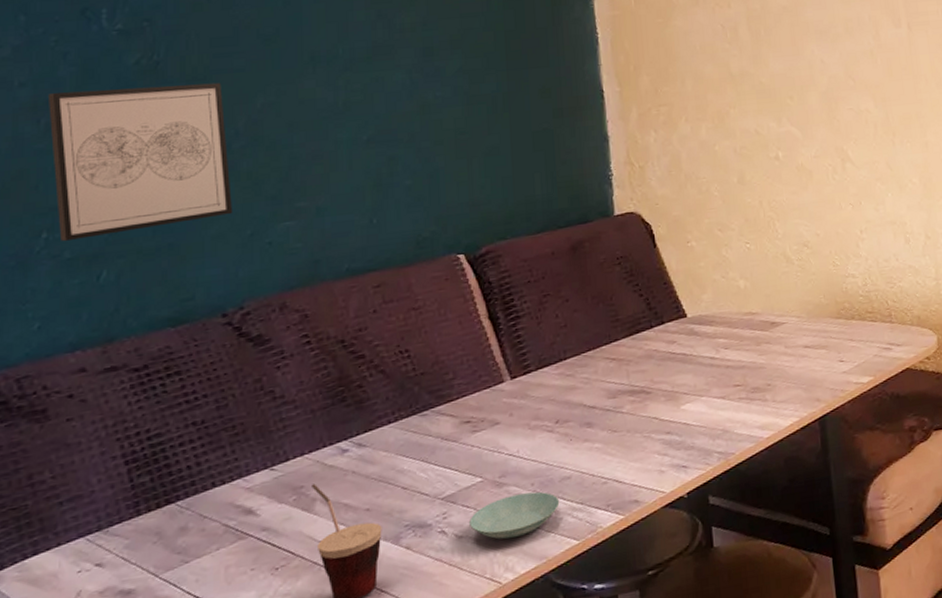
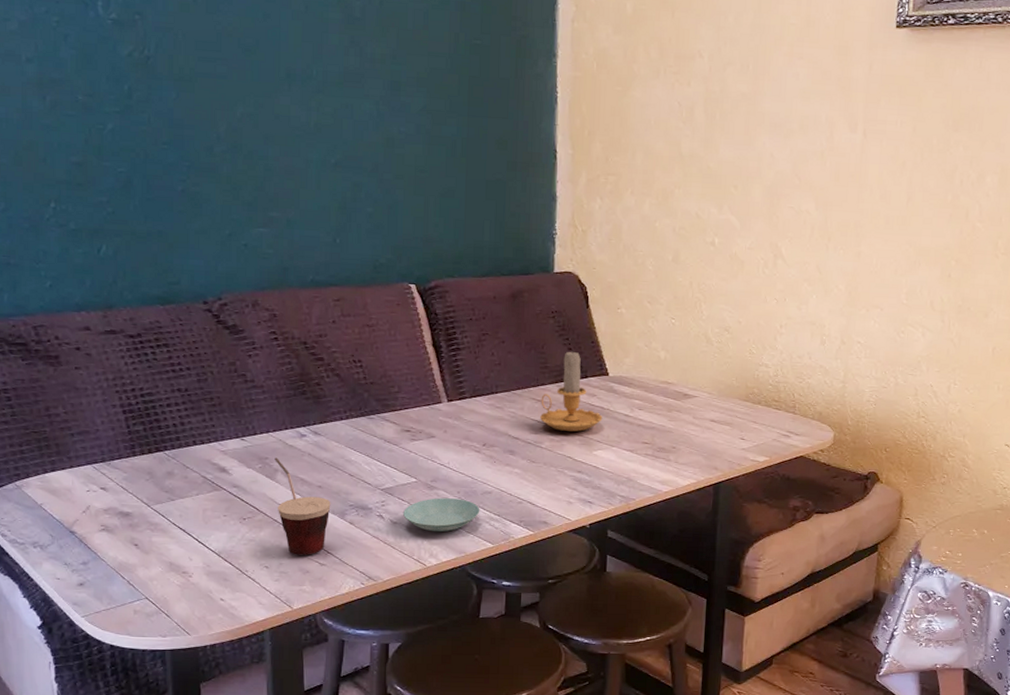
wall art: present [47,82,233,242] -> none [51,73,214,214]
candle: none [615,295,687,390] -> present [540,350,603,432]

